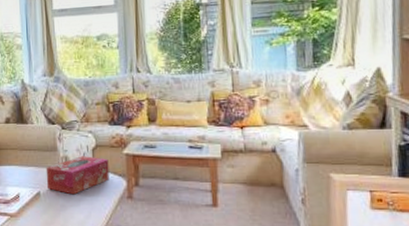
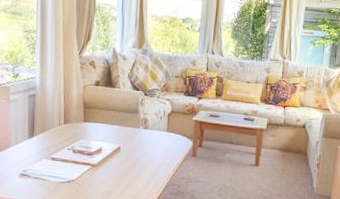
tissue box: present [46,156,110,195] -> none [126,119,180,151]

